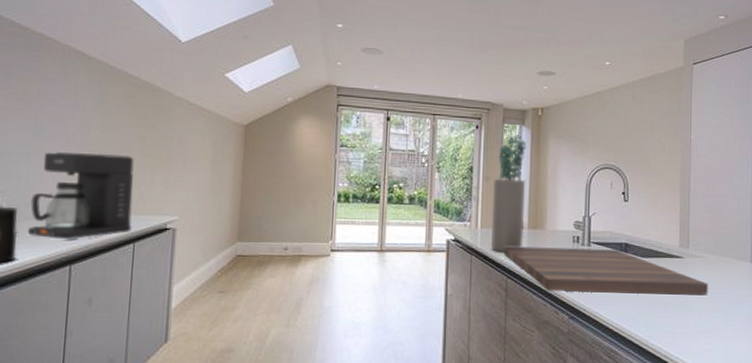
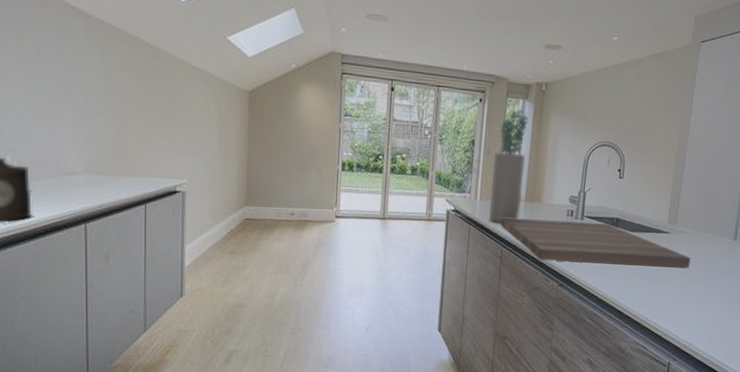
coffee maker: present [27,151,134,240] -> none [40,112,142,200]

